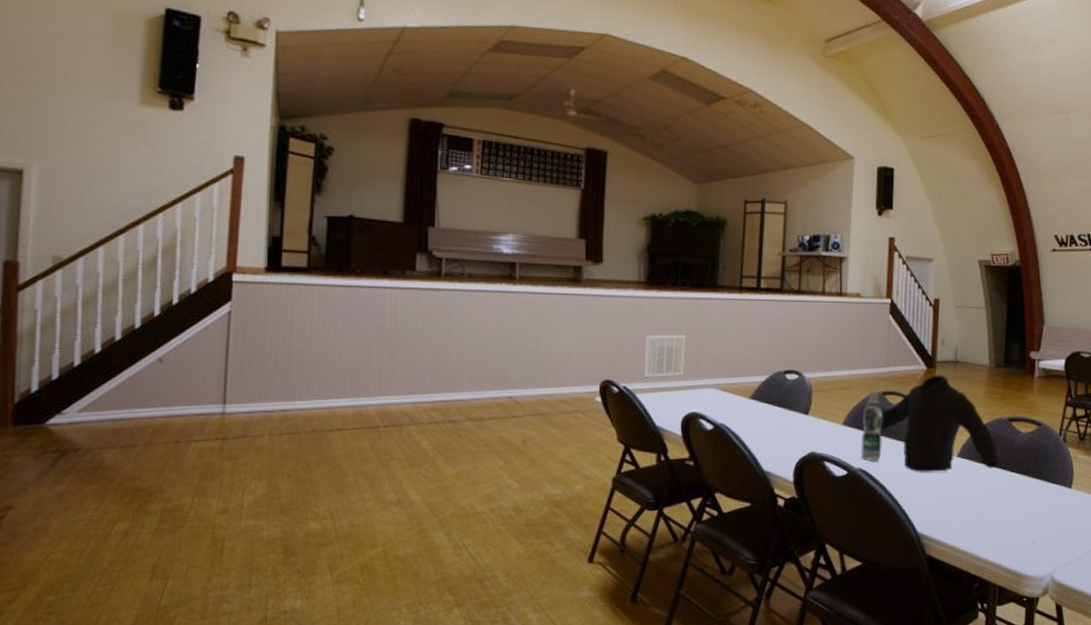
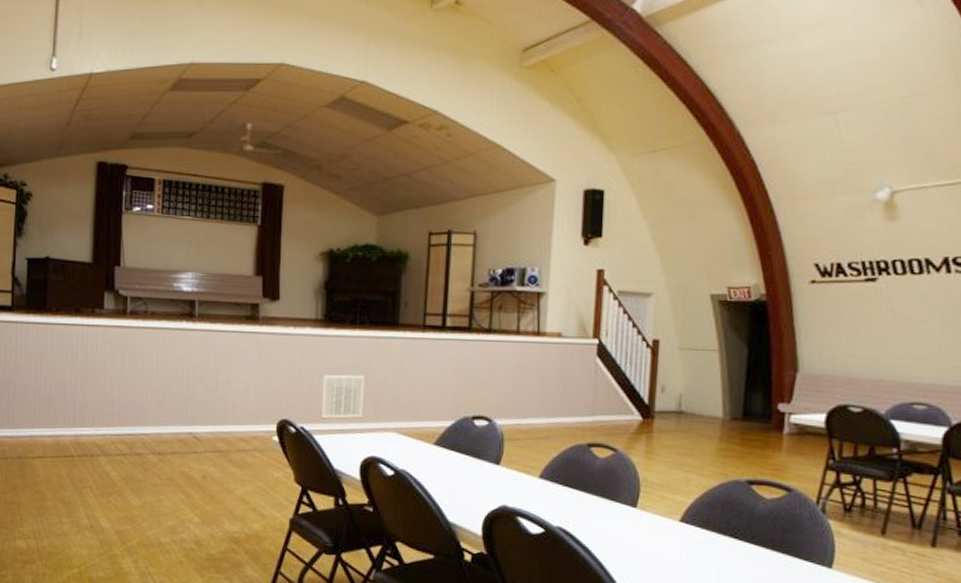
bottle: present [861,391,883,462] -> none [560,442,588,521]
jacket: present [880,375,999,472] -> none [584,426,734,538]

